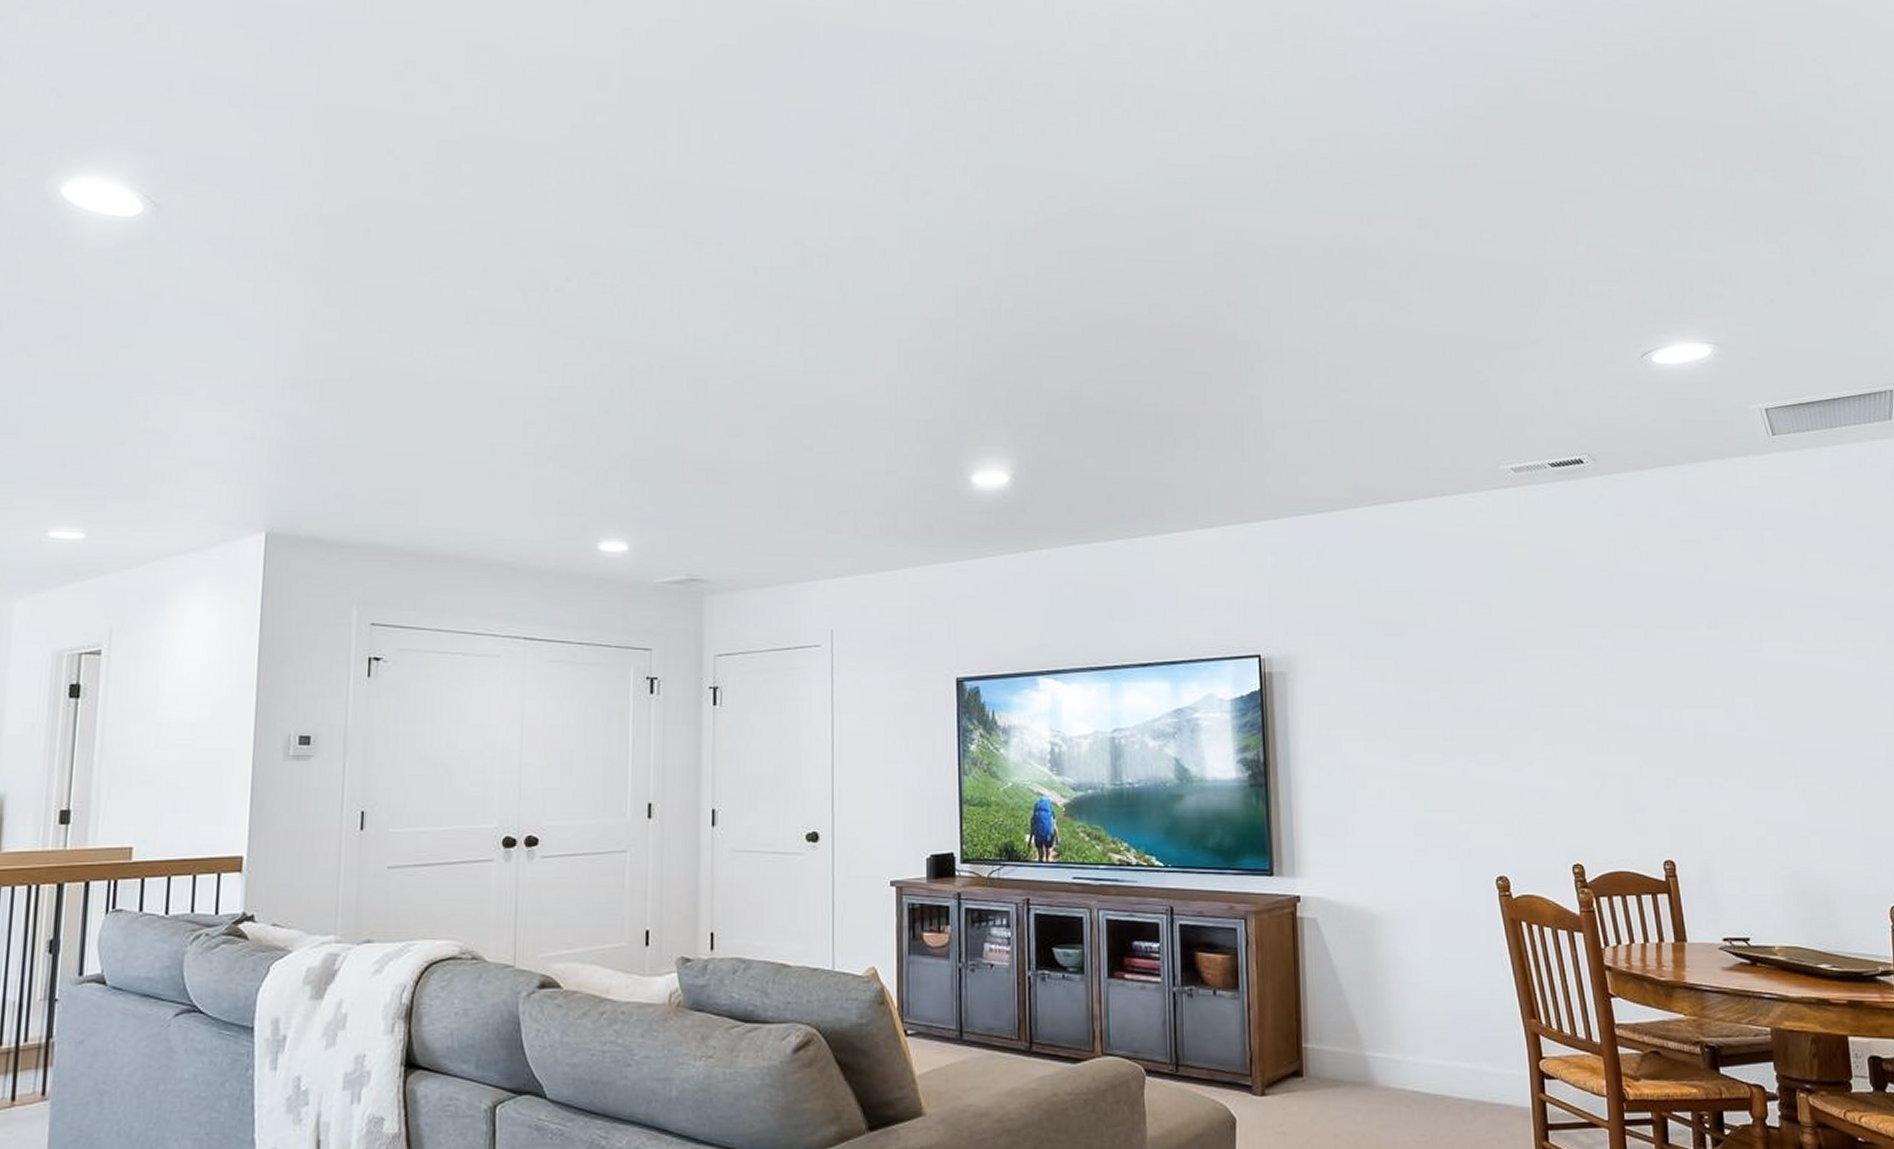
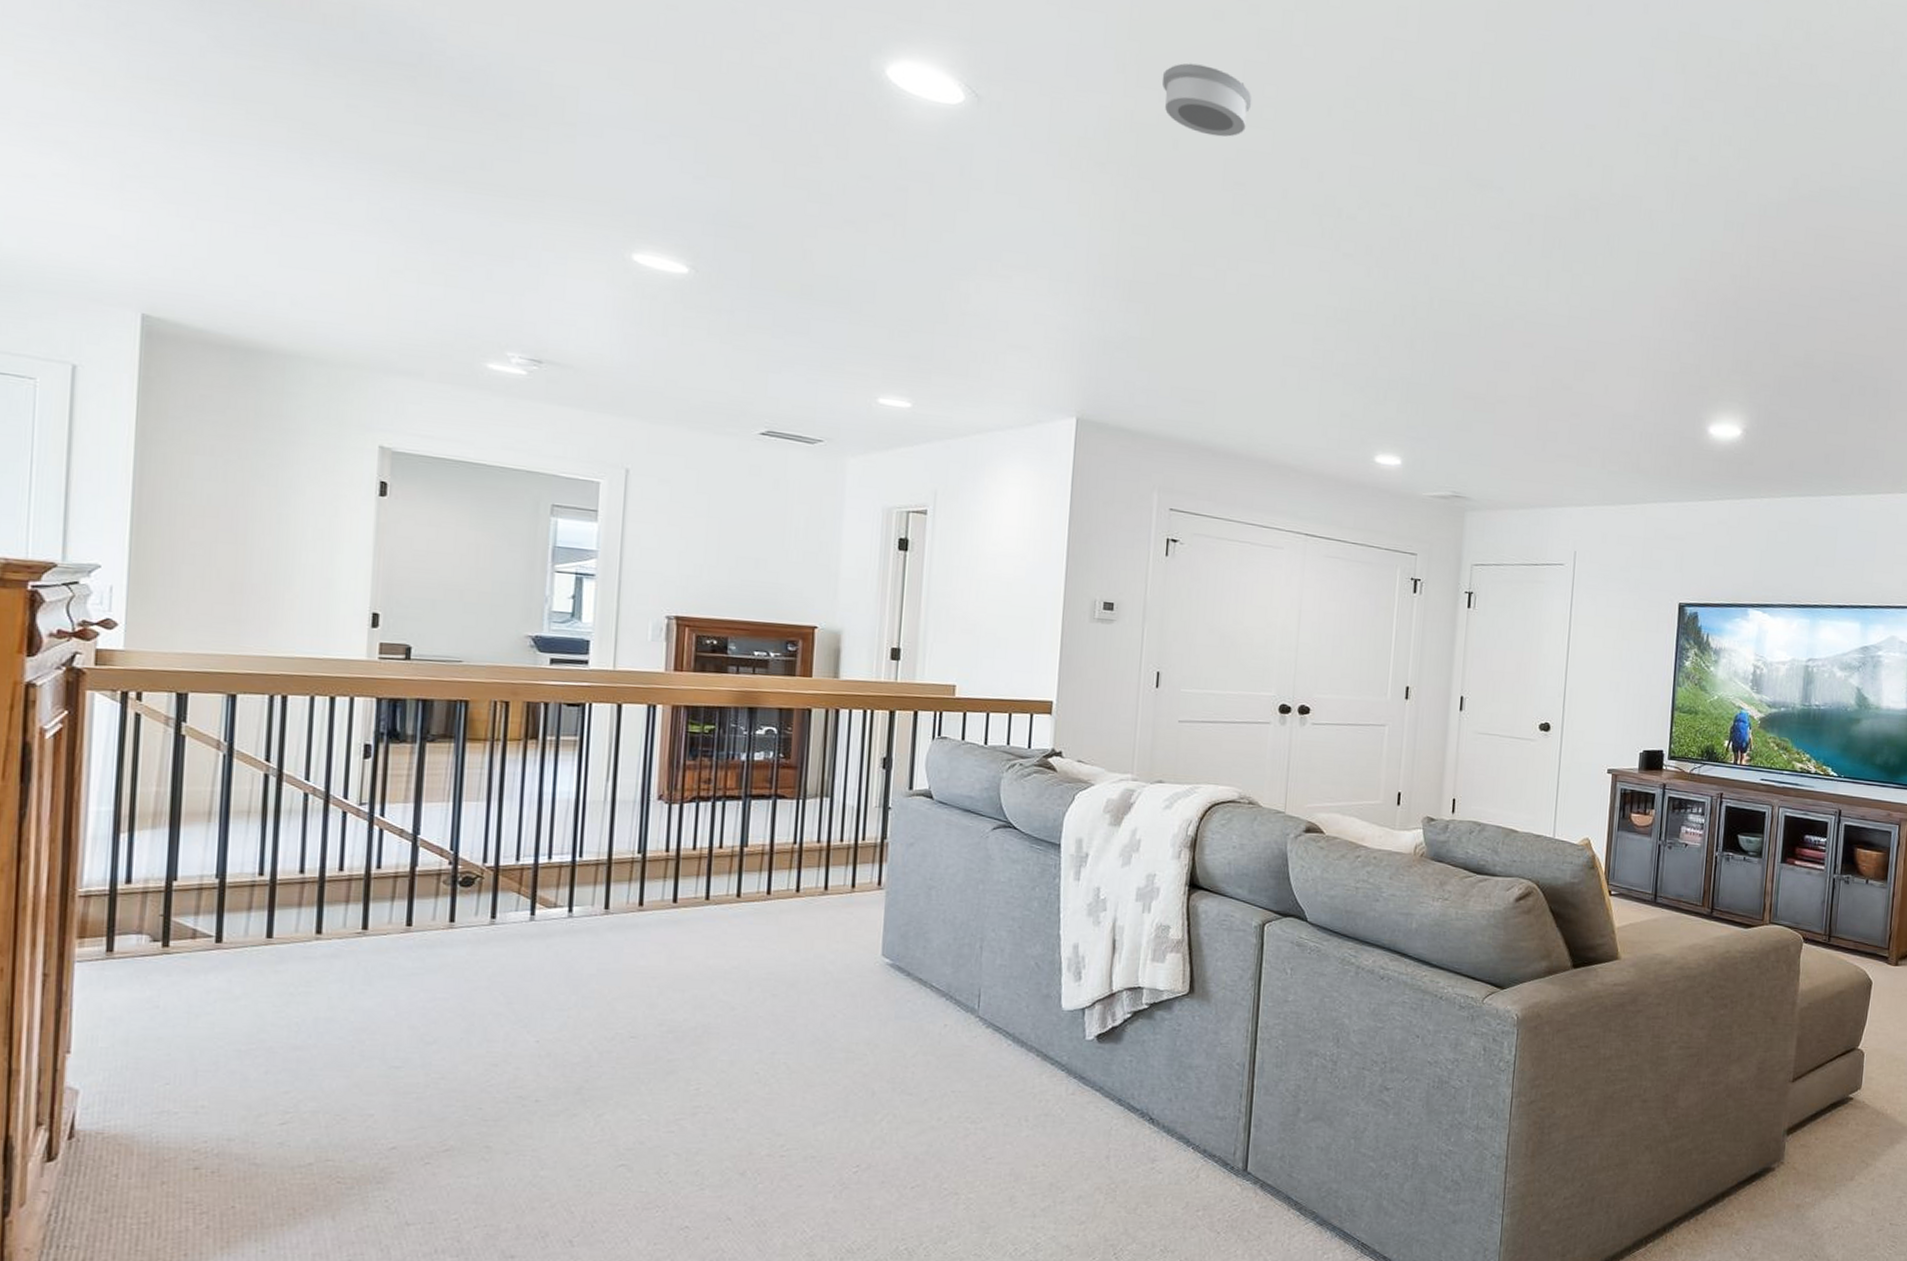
smoke detector: none [350,149,448,221] -> present [1161,63,1252,137]

